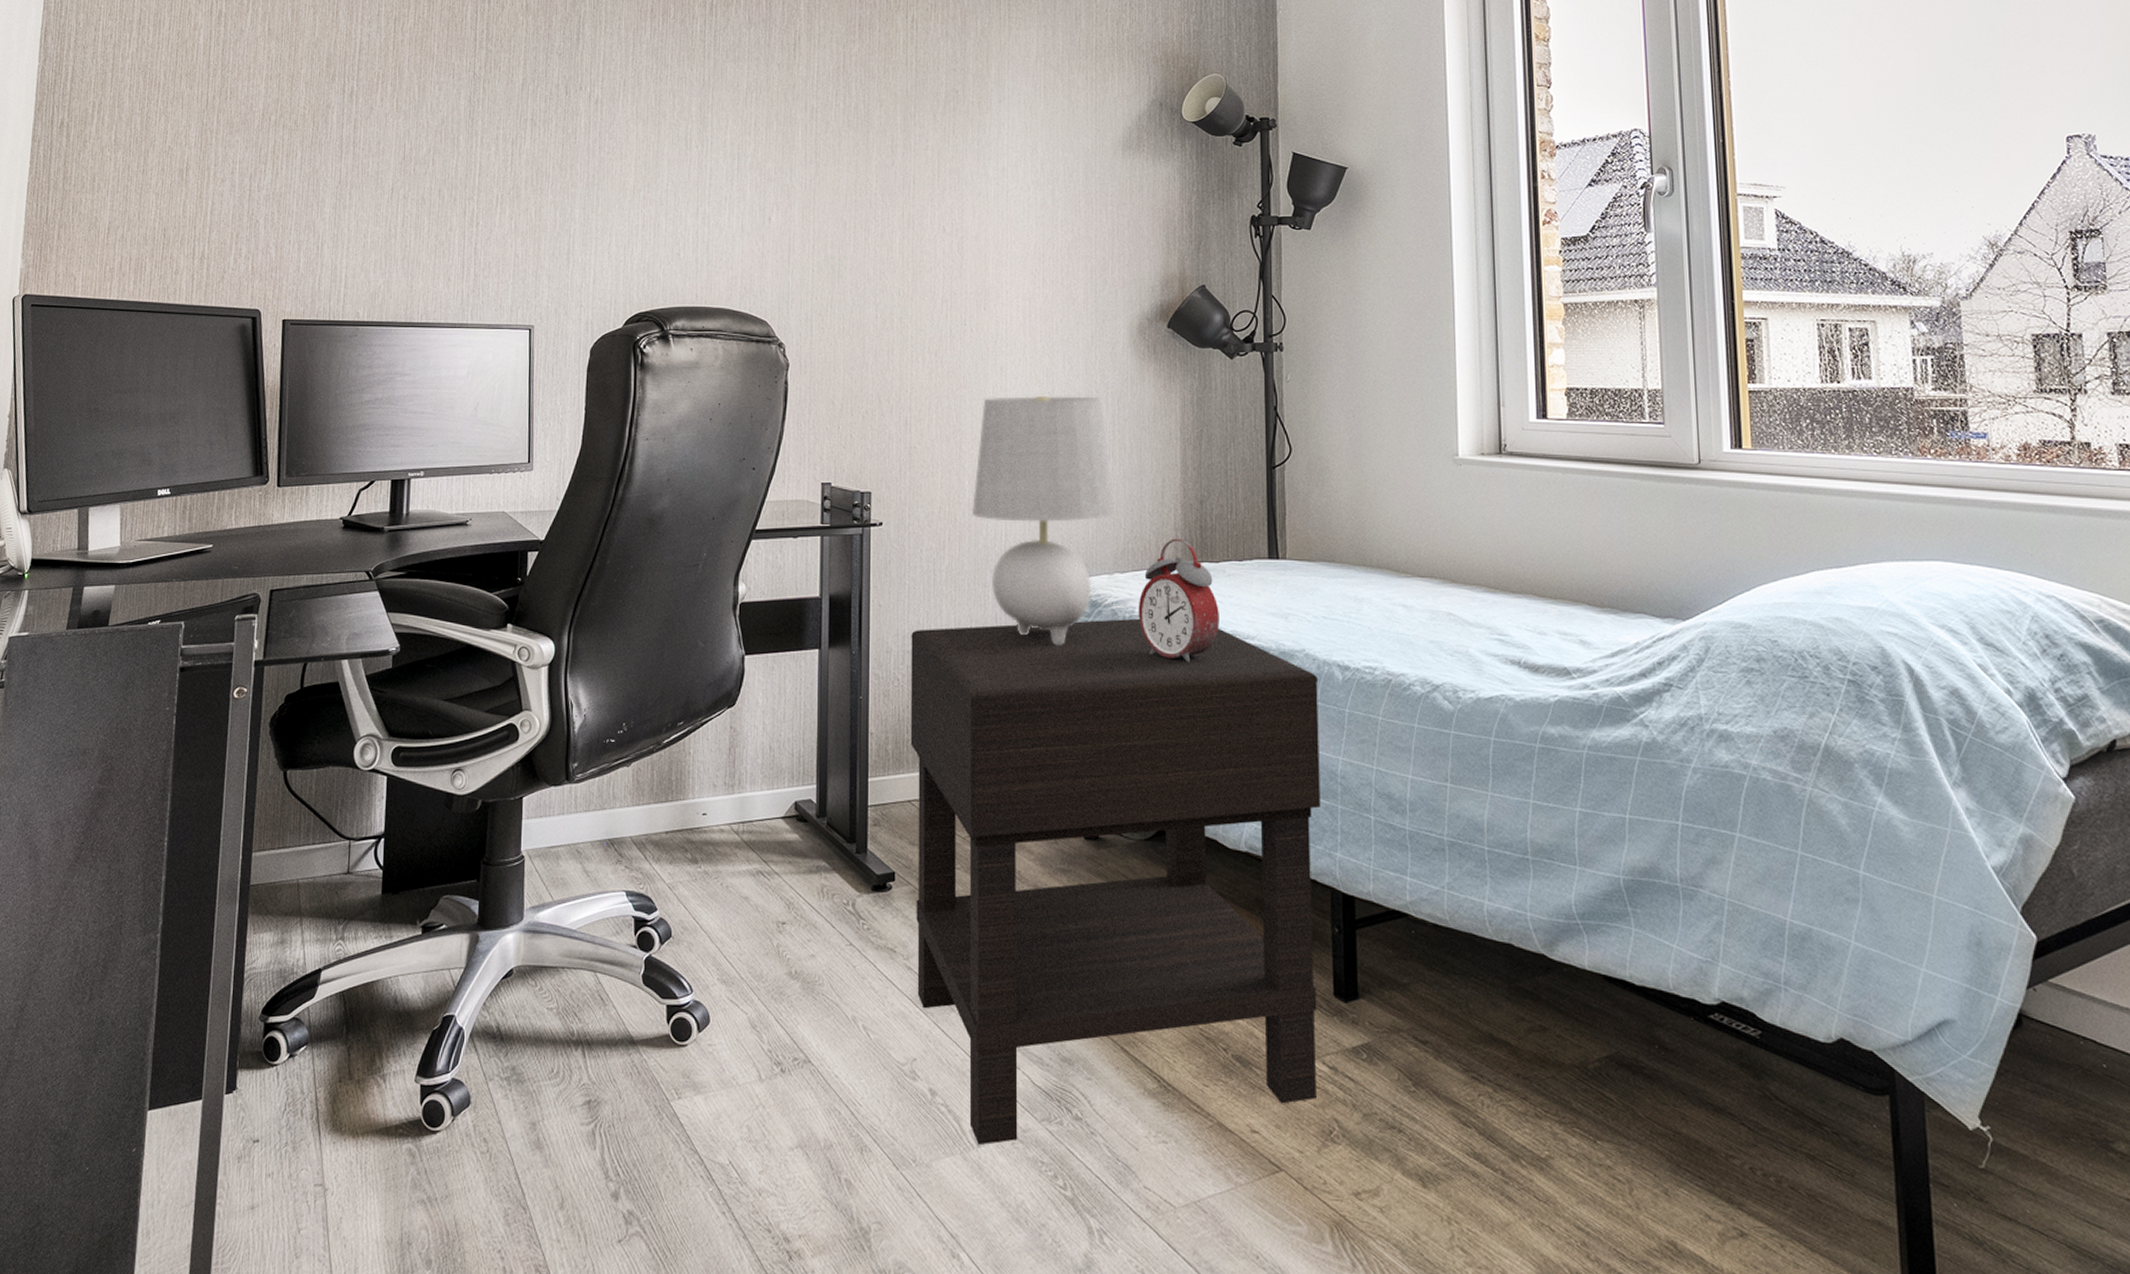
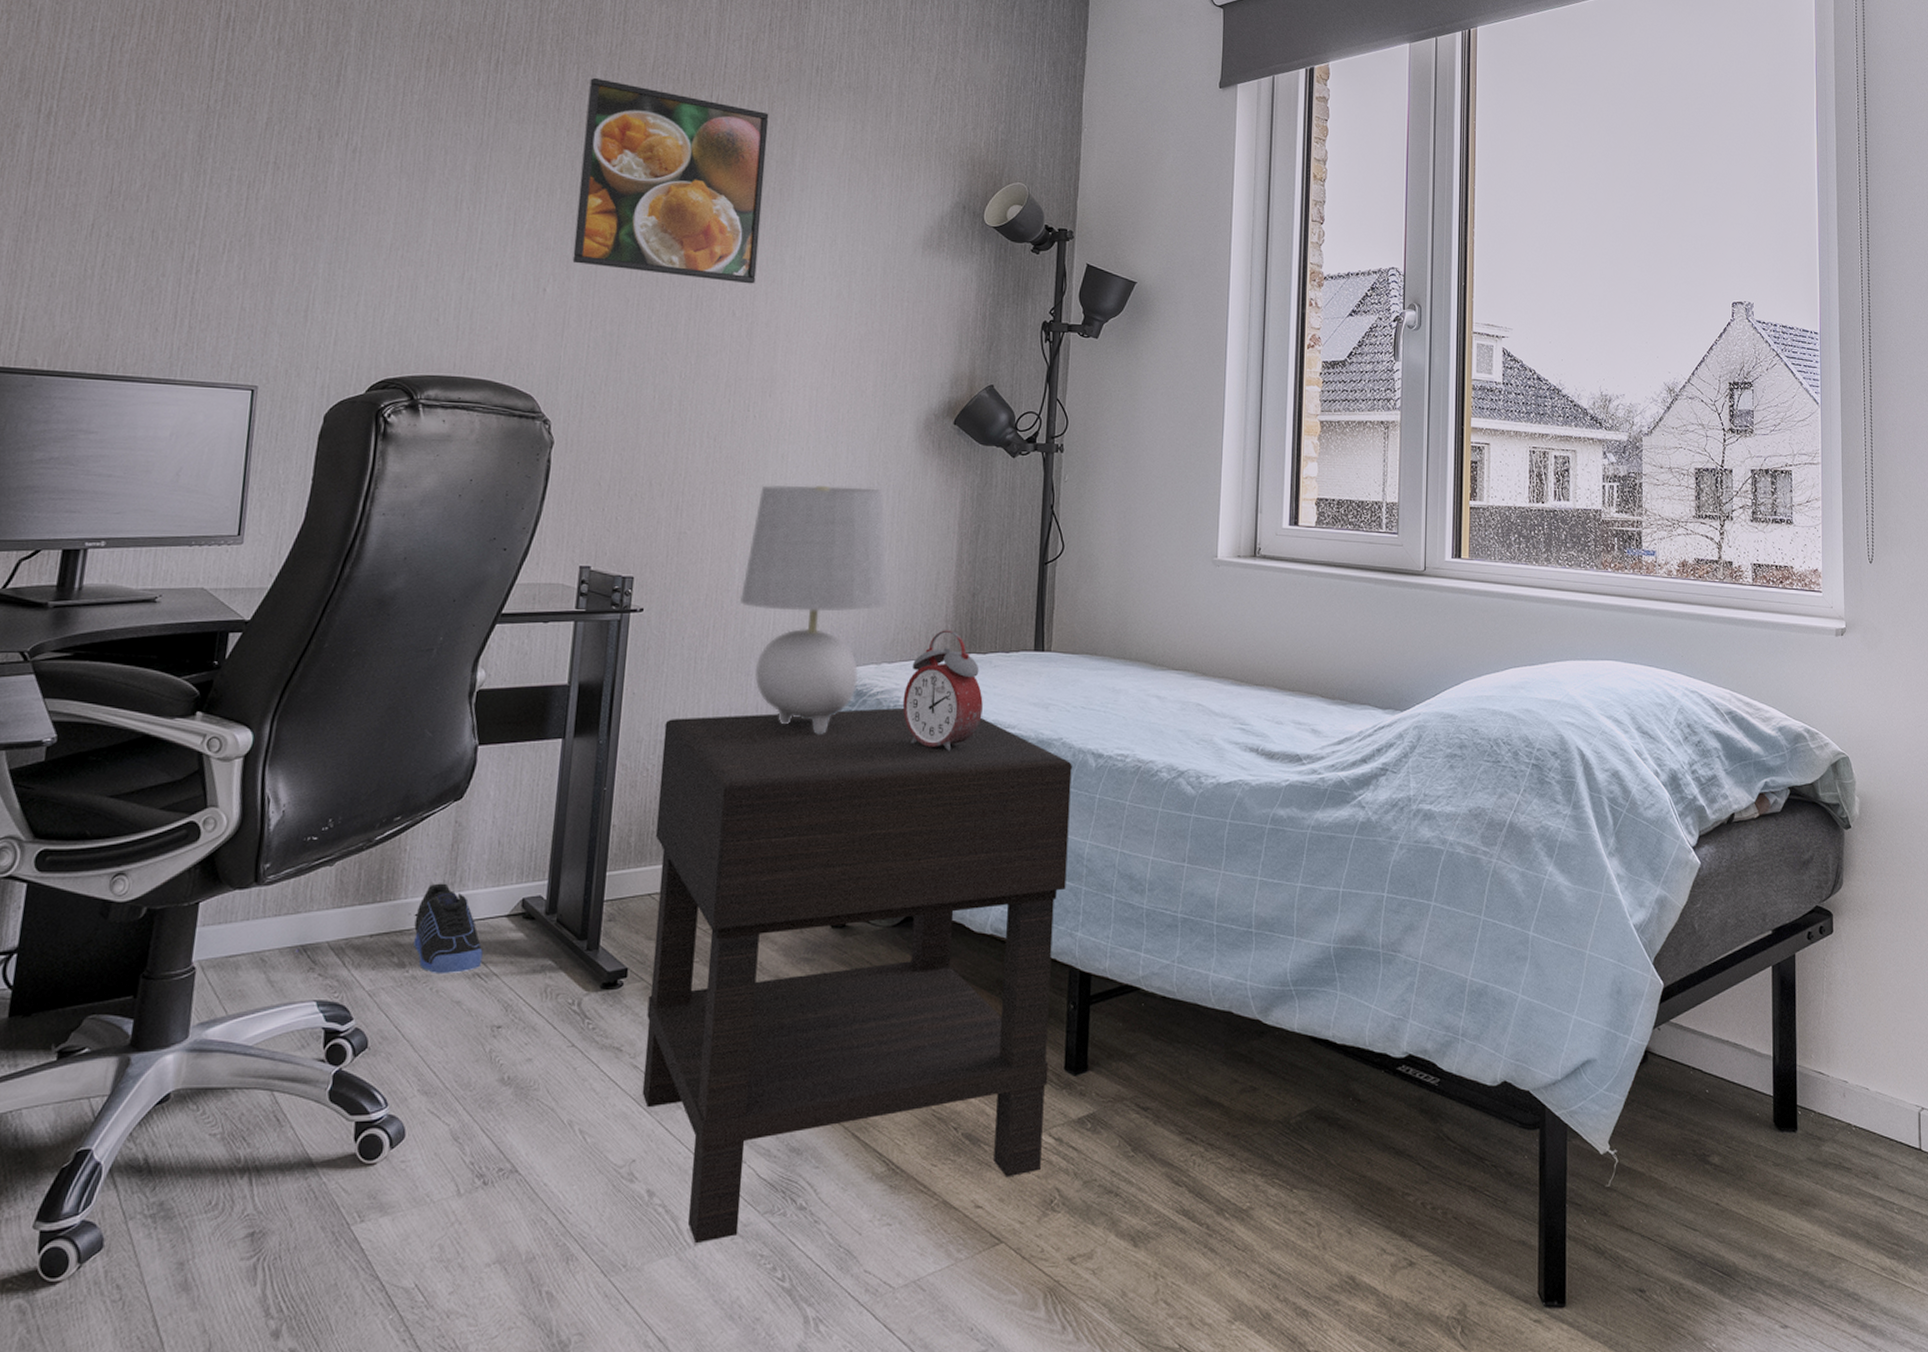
sneaker: none [703,785,764,870] -> present [414,883,483,973]
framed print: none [792,10,962,199] -> present [572,77,769,284]

